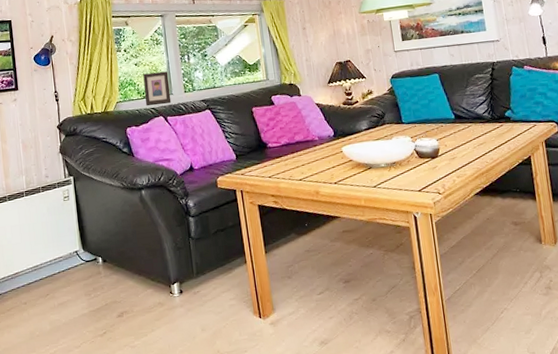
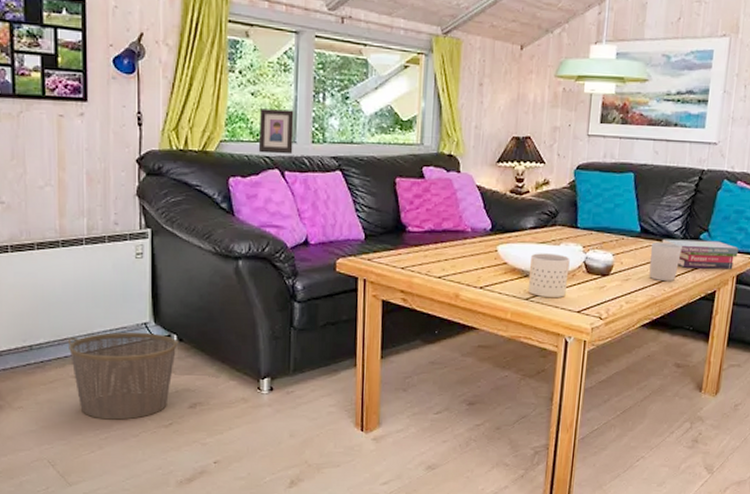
basket: none [19,258,104,337] -> present [69,332,179,420]
mug: none [370,146,406,183] -> present [527,253,570,299]
candle holder: none [466,123,494,155] -> present [649,242,682,282]
books: none [474,115,541,142] -> present [662,239,739,269]

